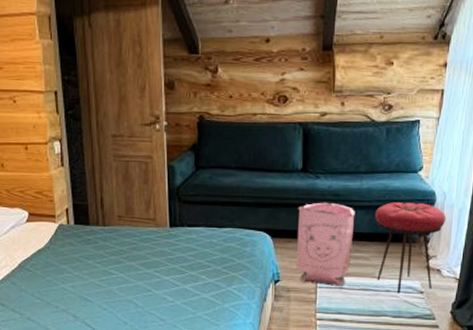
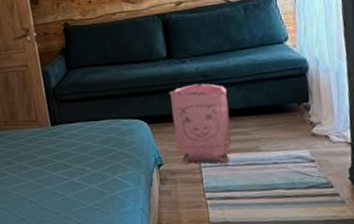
stool: present [374,202,447,294] -> none [247,71,324,165]

